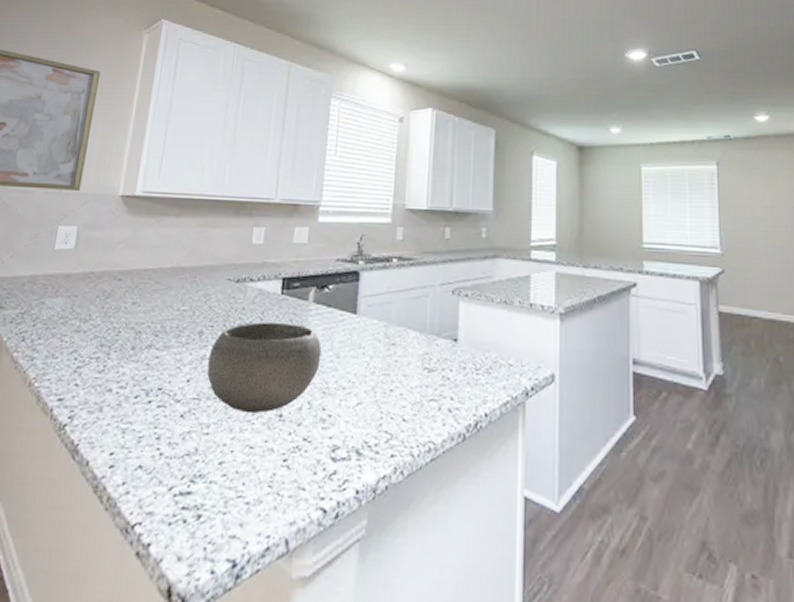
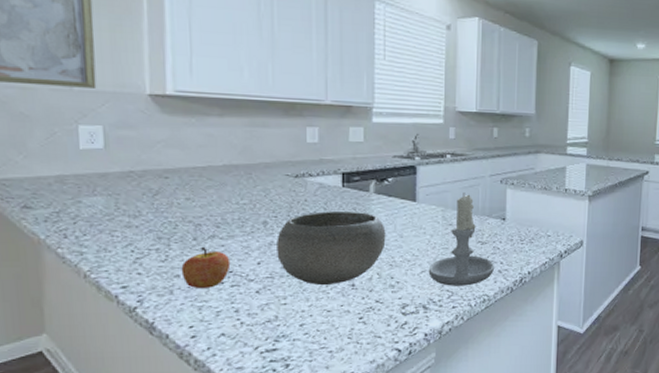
apple: none [114,357,162,408] -> present [181,246,231,289]
candle: none [365,305,443,428] -> present [428,193,494,286]

